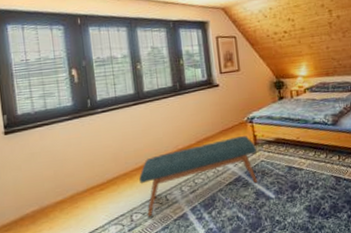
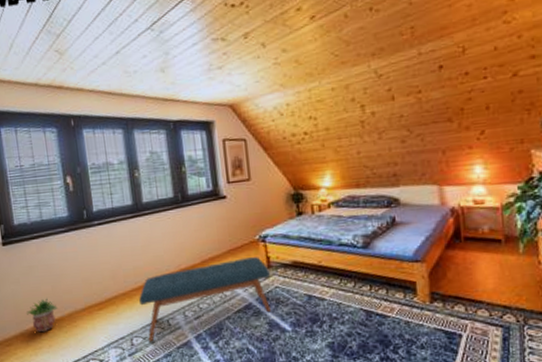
potted plant: none [26,182,60,215] -> present [25,298,58,332]

